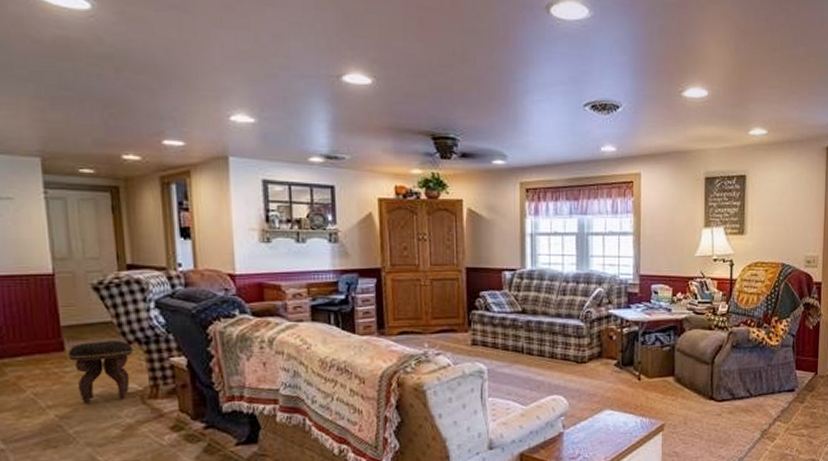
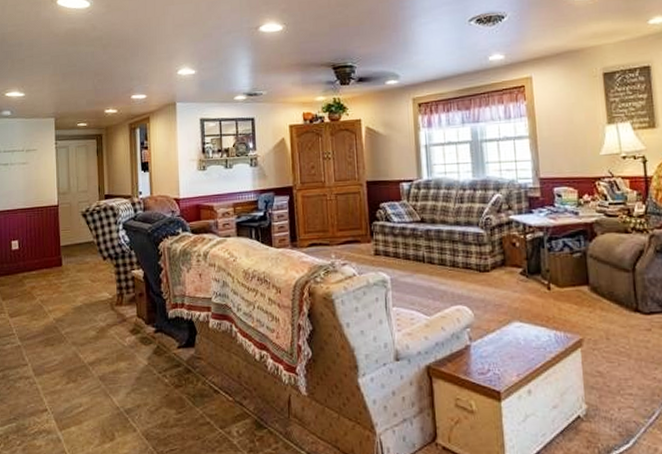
footstool: present [68,340,133,404] -> none [64,257,107,310]

